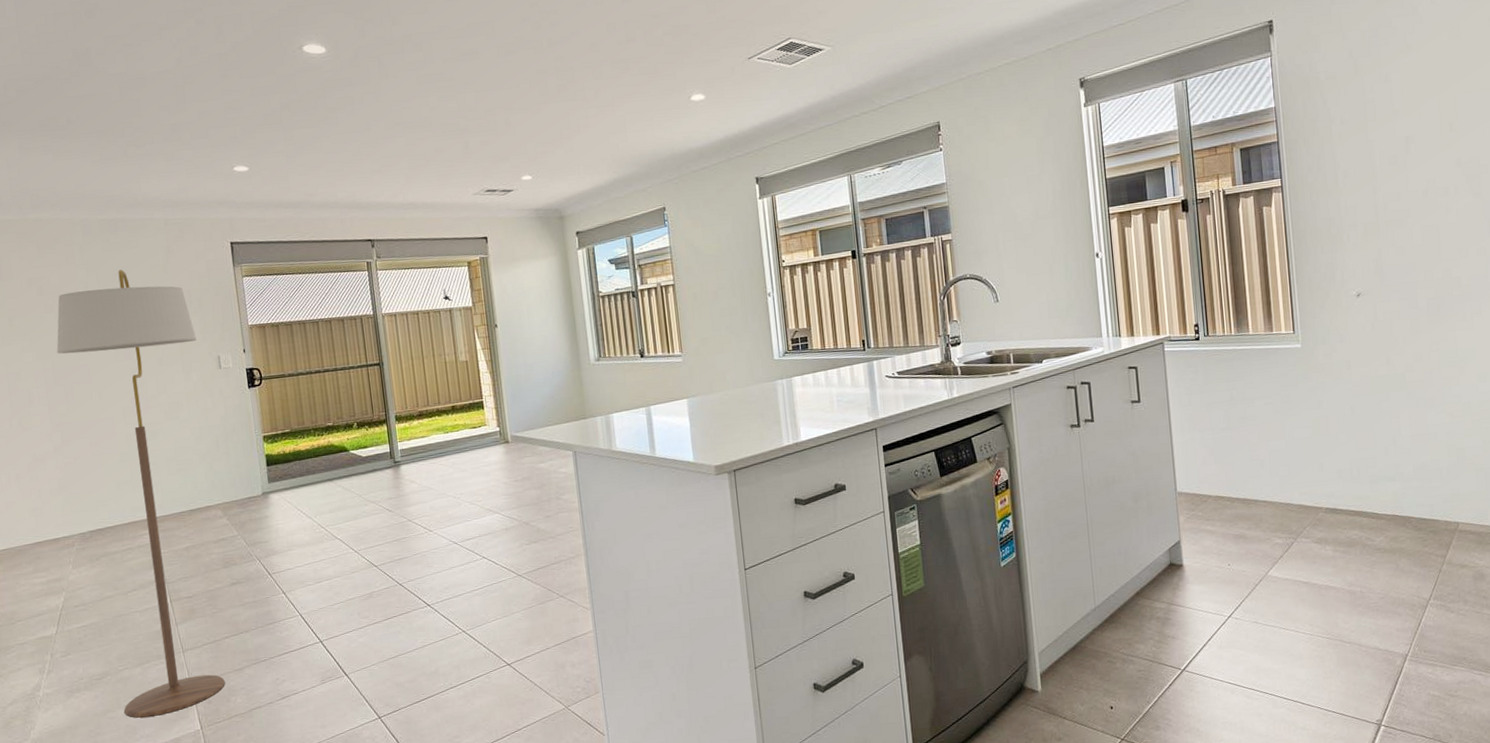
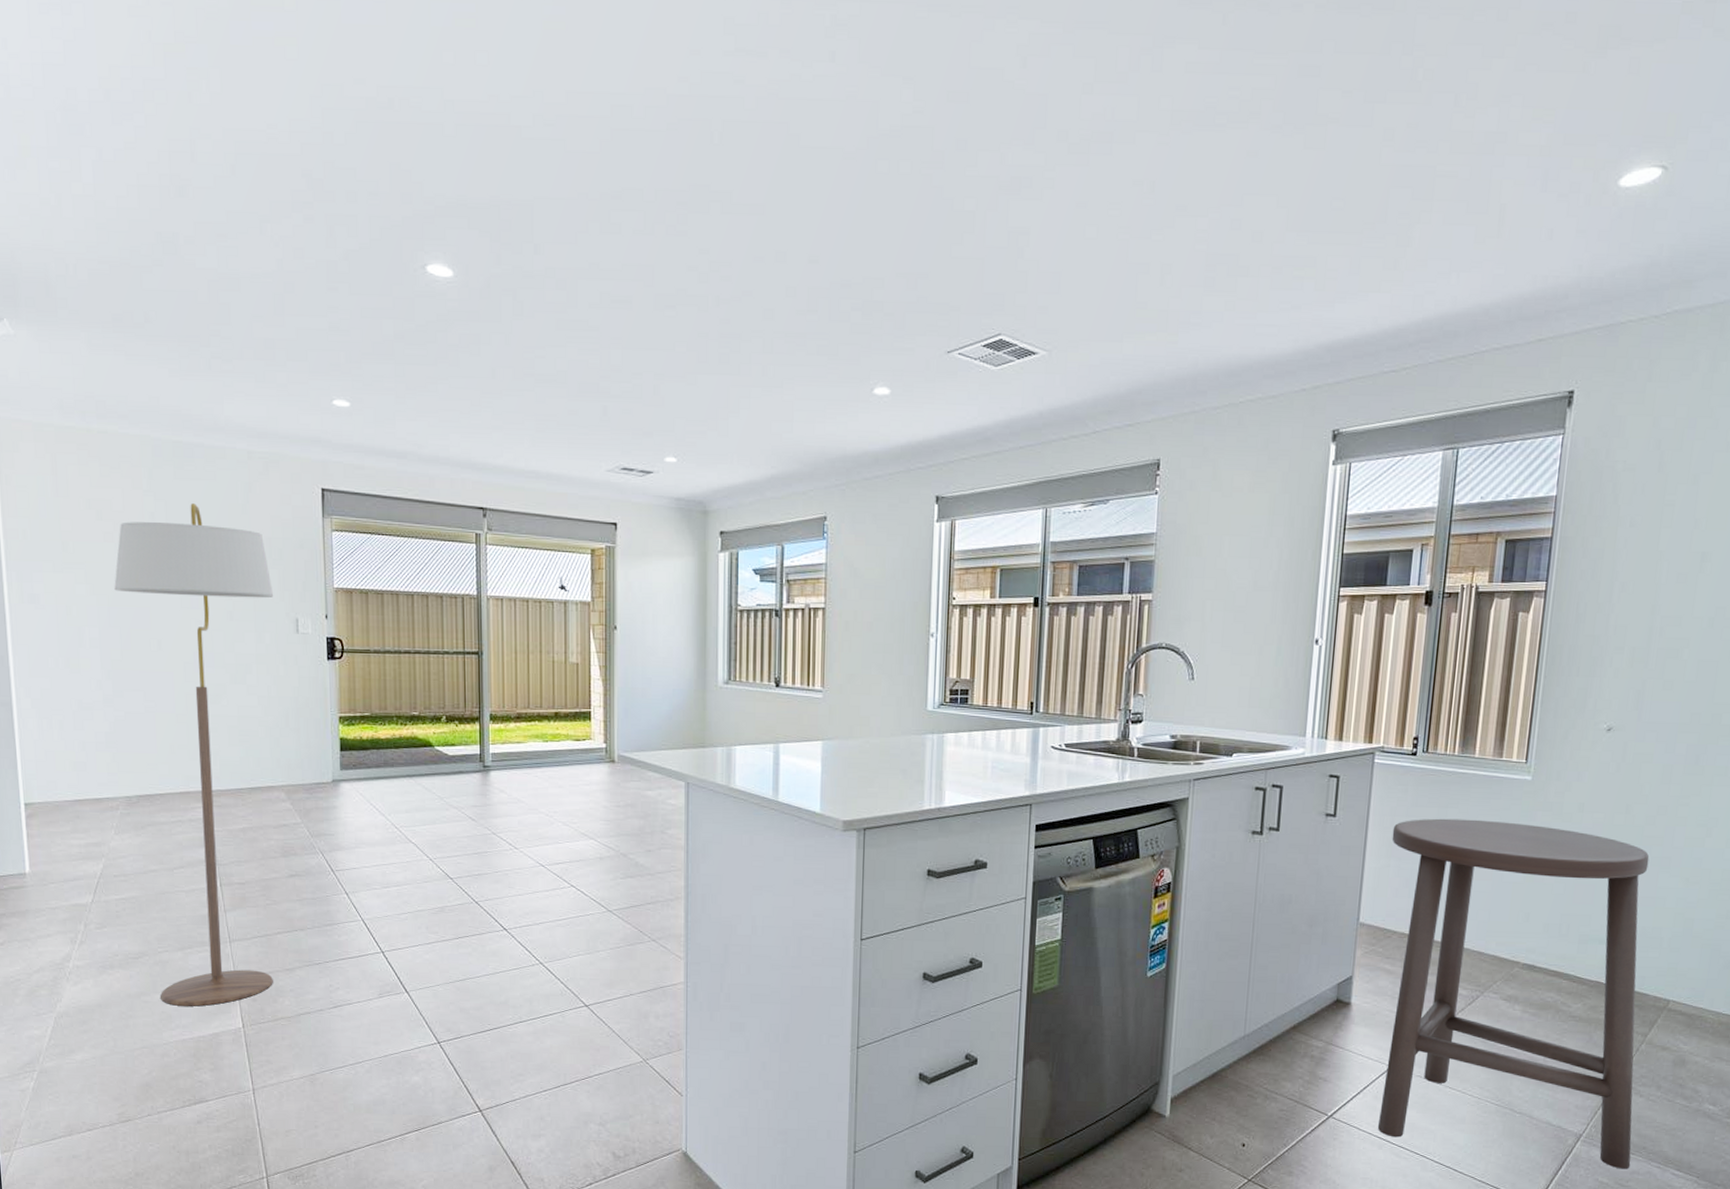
bar stool: none [1191,385,1456,681] -> present [1377,818,1650,1169]

